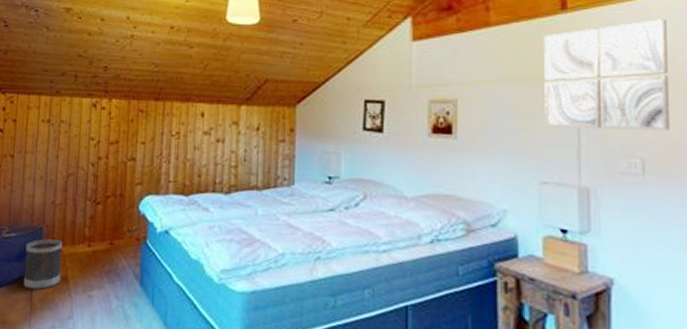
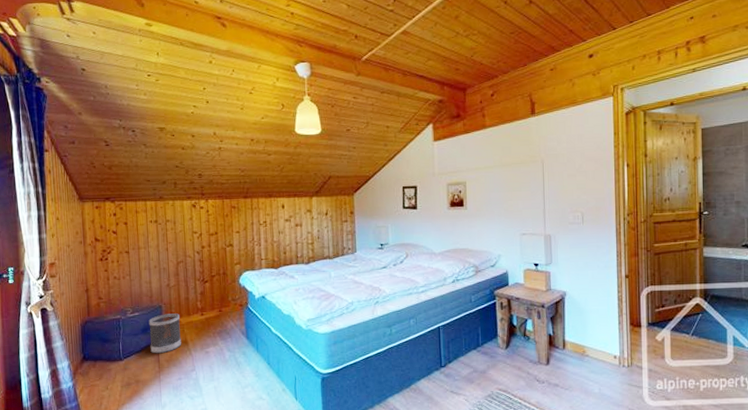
wall art: present [544,19,669,131] -> none [521,118,598,196]

